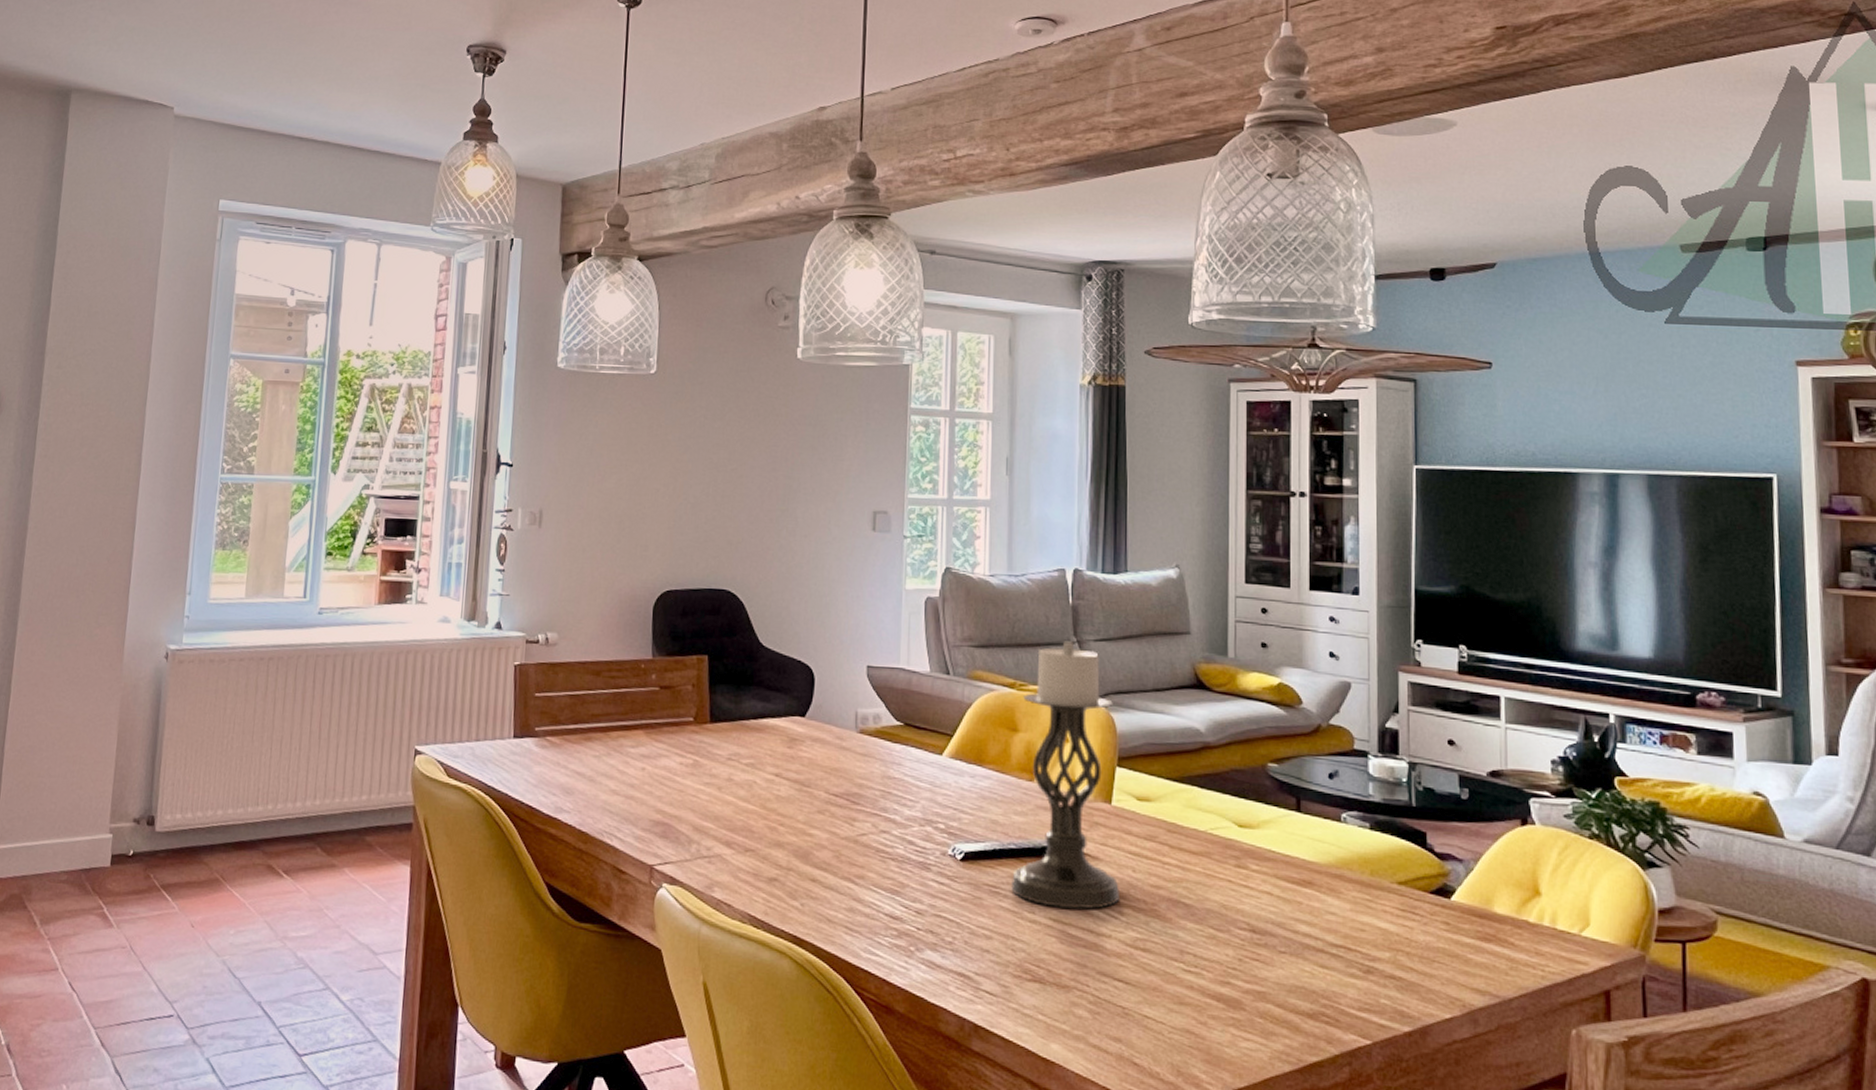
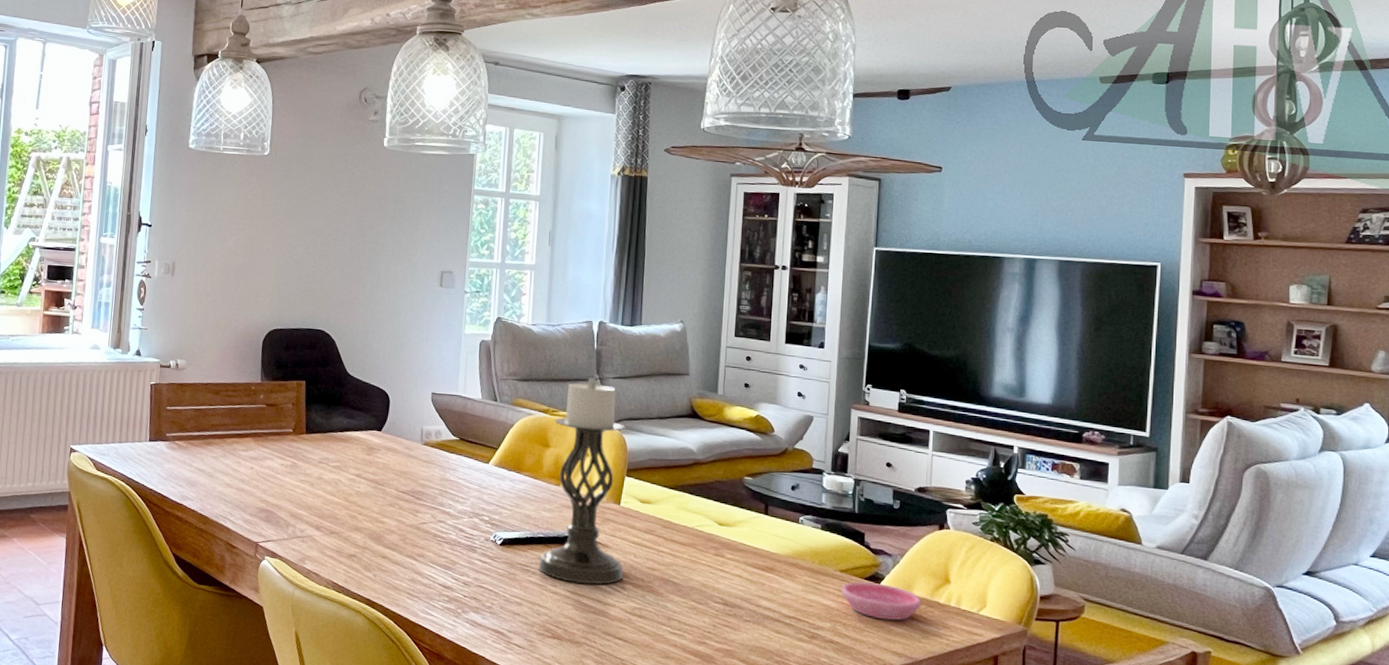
saucer: none [1400,896,1506,947] -> present [841,581,922,621]

